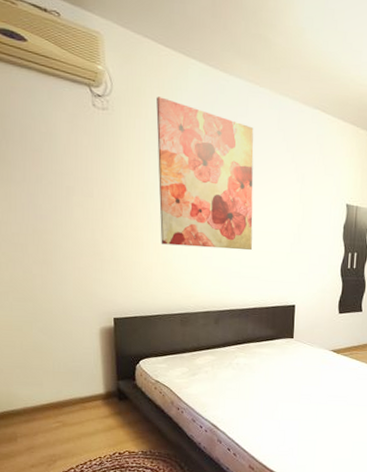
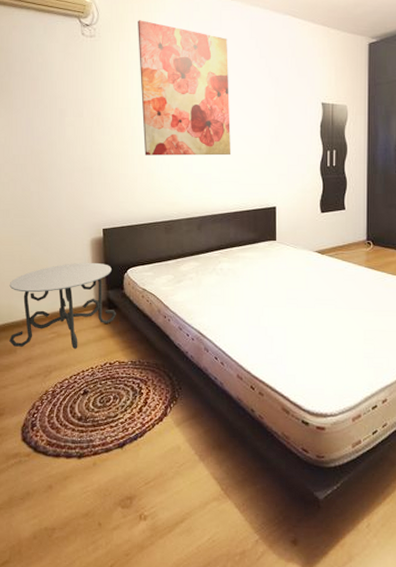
side table: none [8,351,127,439] -> present [9,262,116,350]

